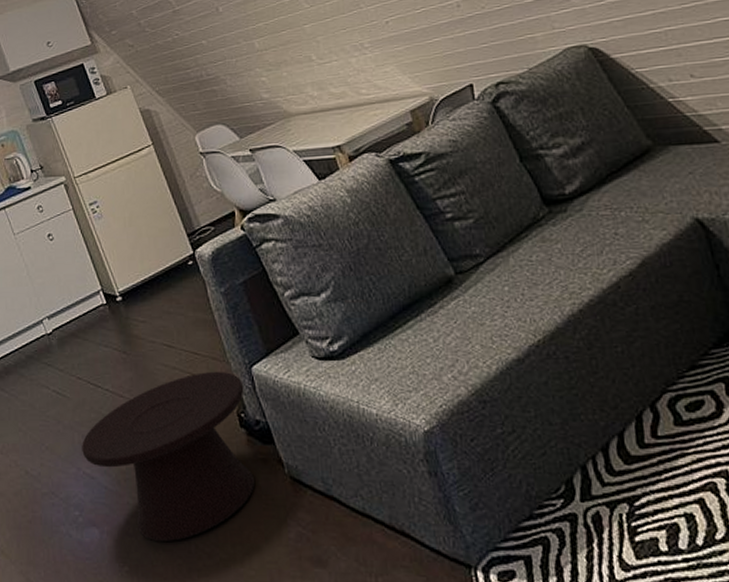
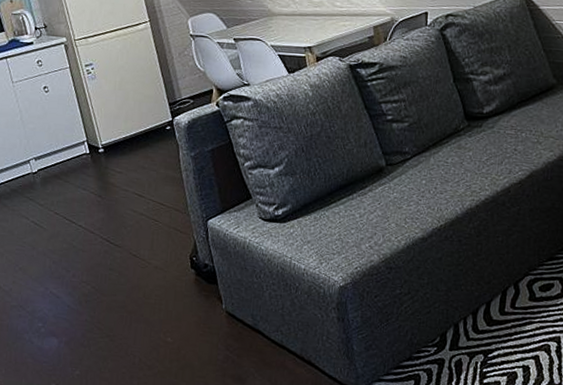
side table: present [82,371,254,541] -> none [51,220,199,354]

